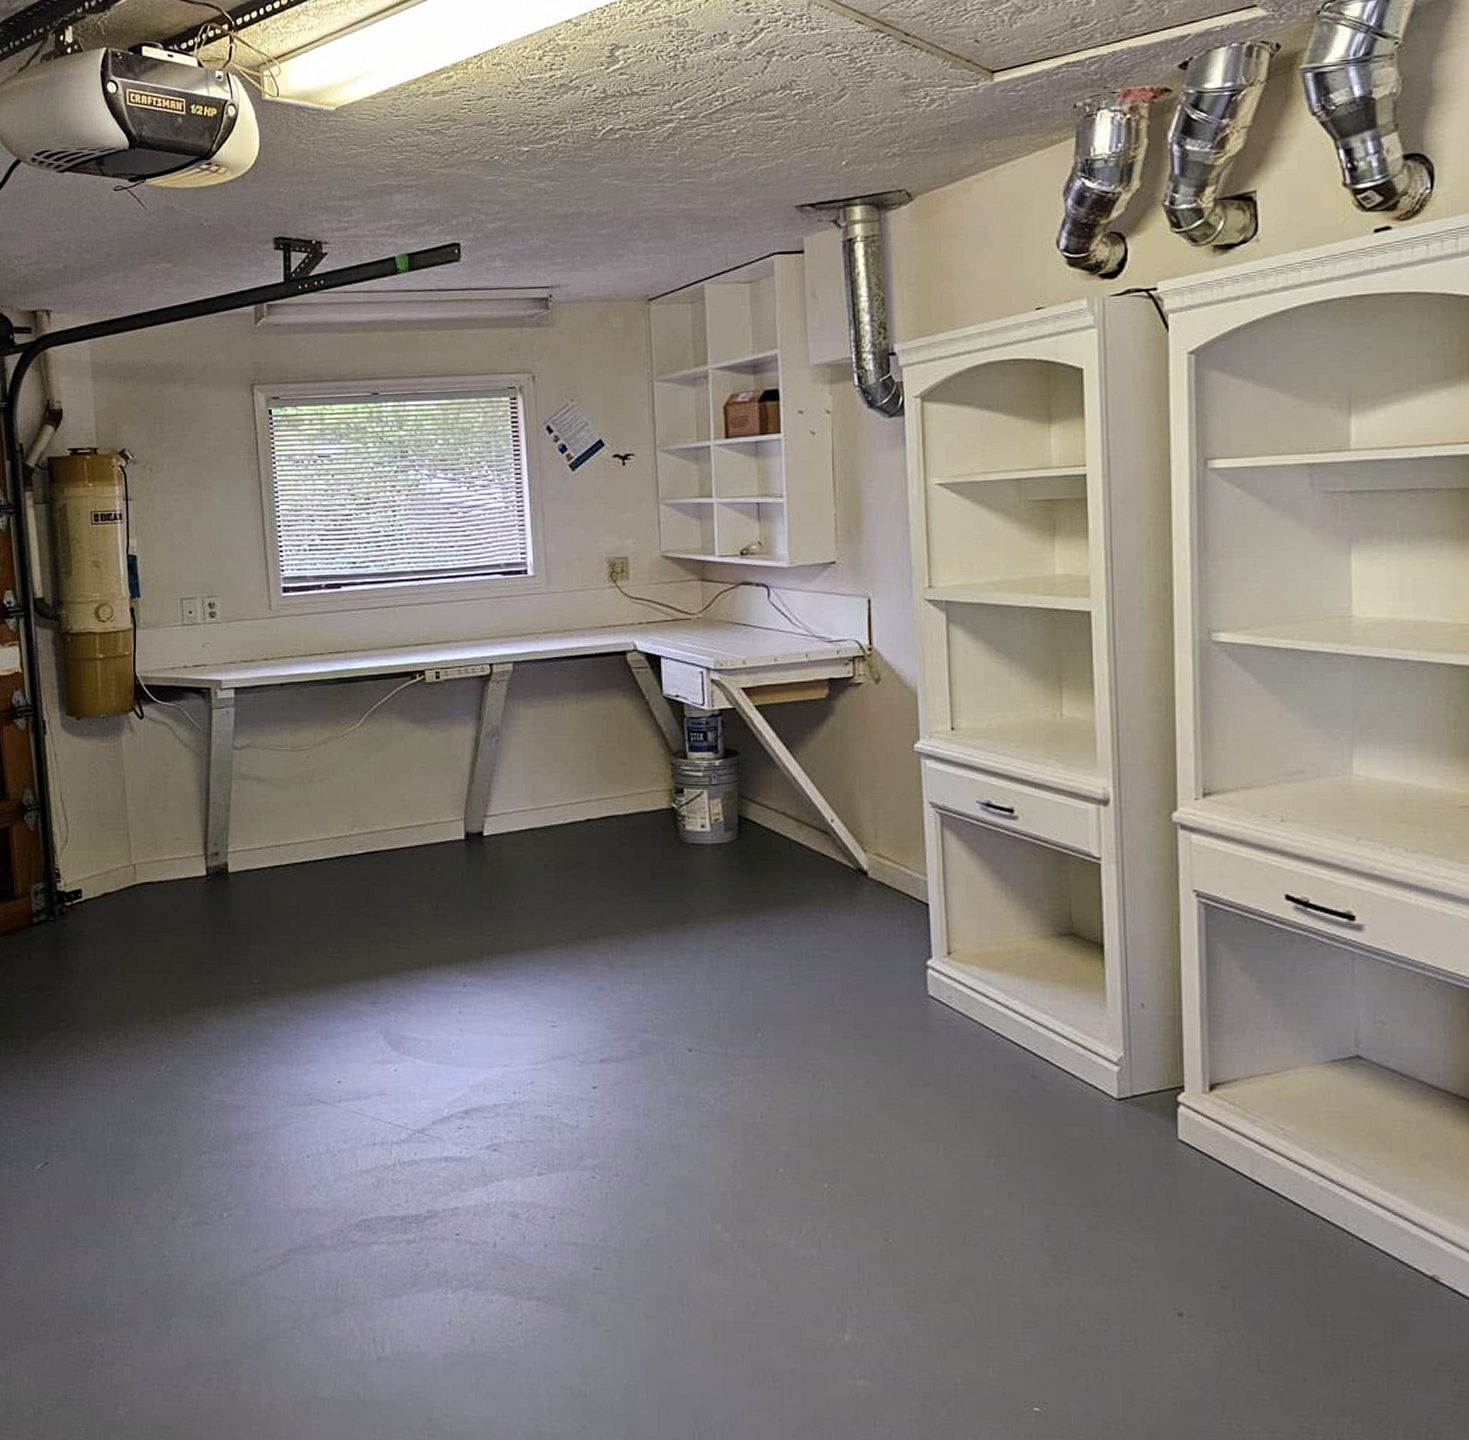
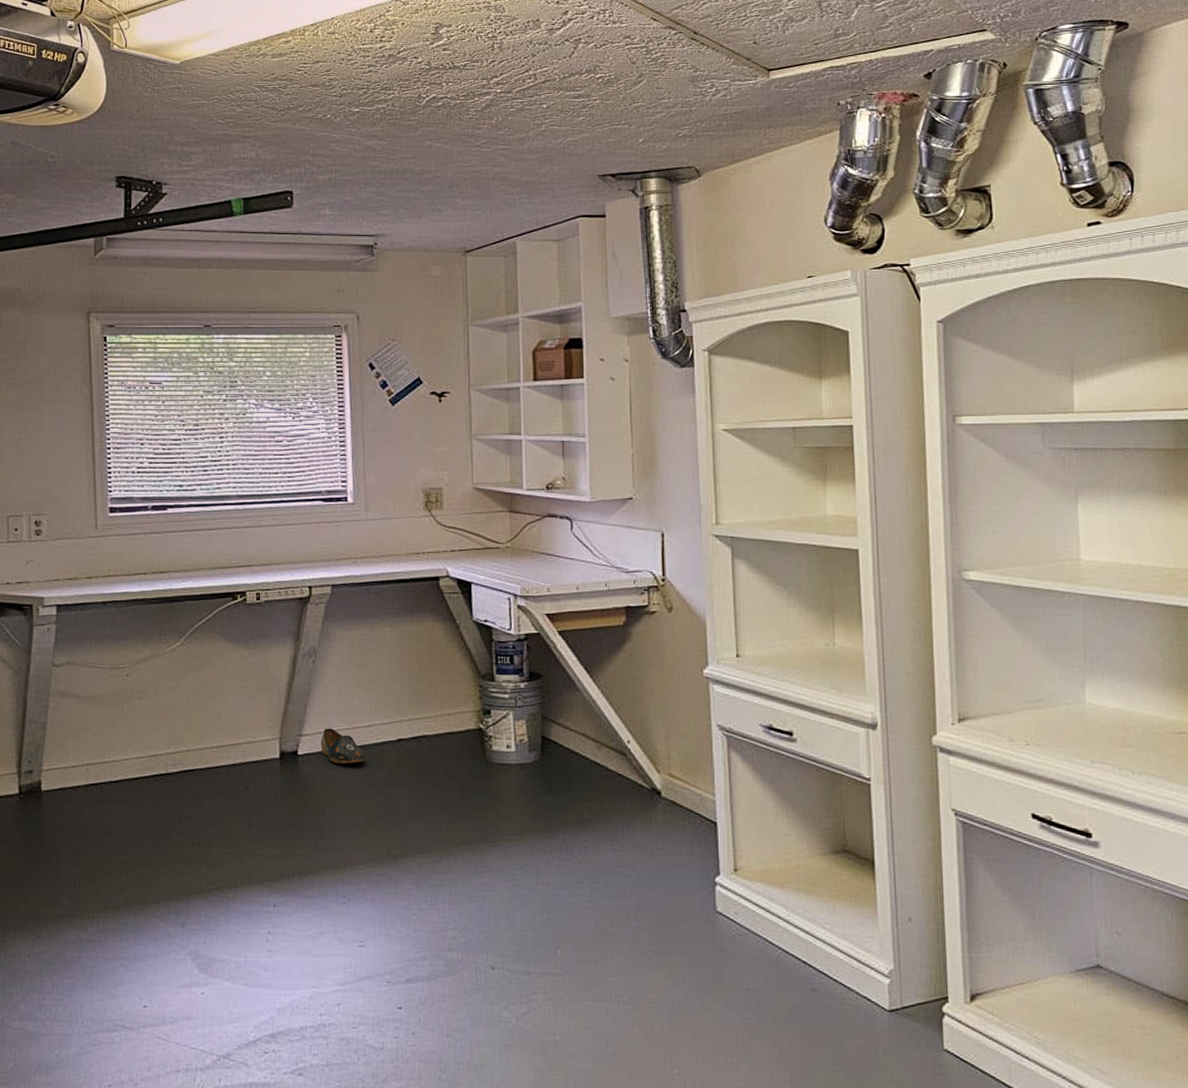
shoe: none [506,808,552,844] -> present [320,728,364,763]

